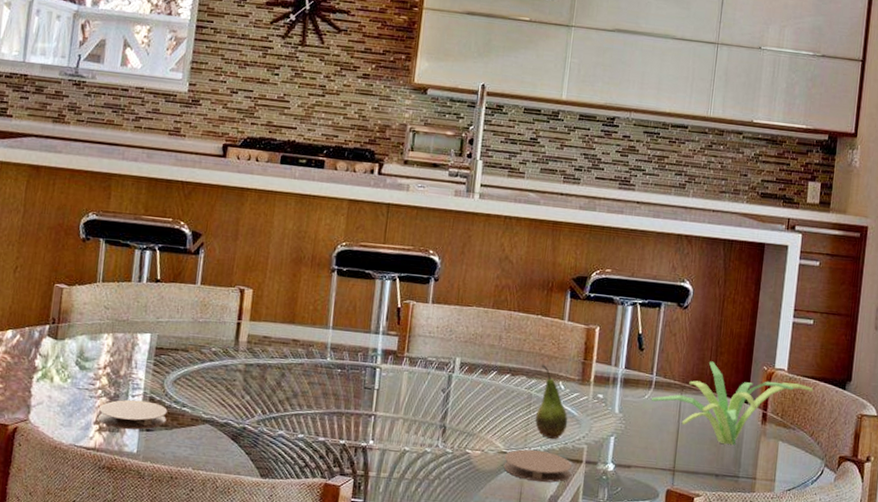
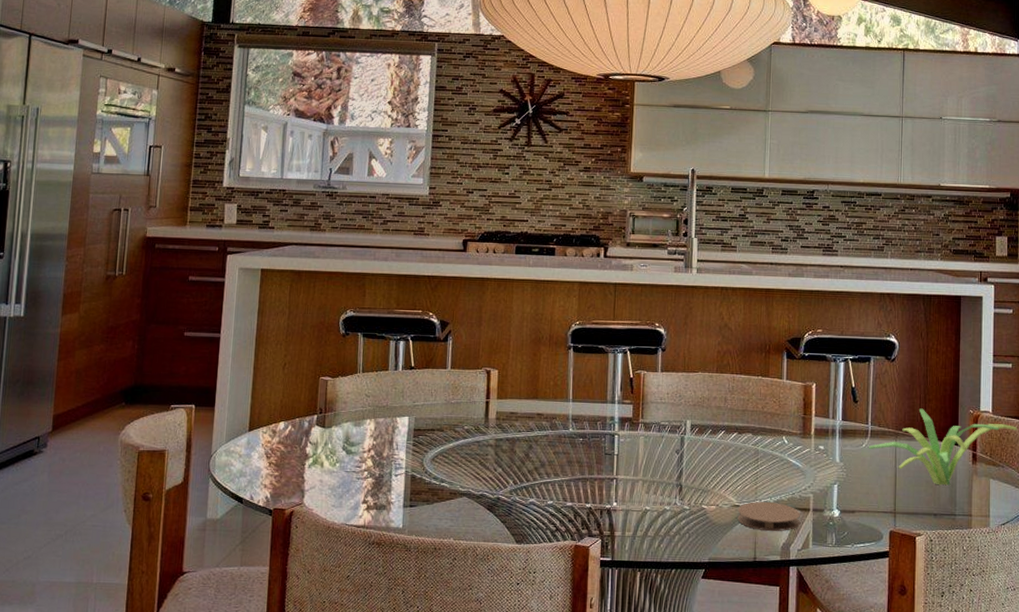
coaster: present [98,399,168,430] -> none [366,479,428,506]
fruit: present [535,365,568,440] -> none [763,422,794,491]

